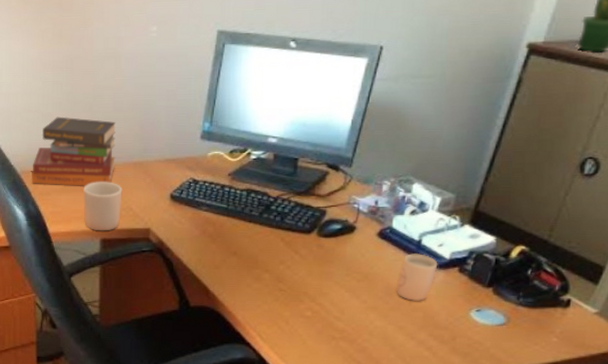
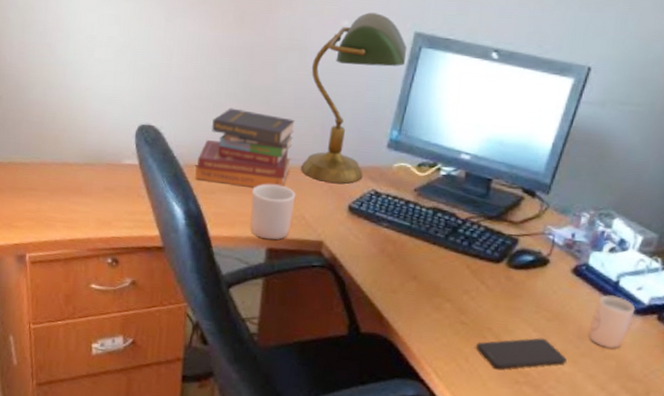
desk lamp: none [125,16,212,175] -> present [301,12,407,184]
smartphone: none [295,297,378,328] -> present [476,338,567,369]

